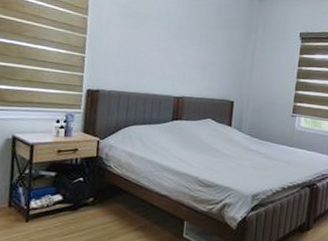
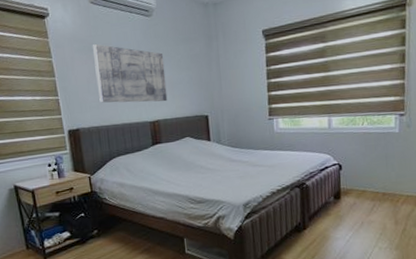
wall art: none [127,12,202,80] -> present [92,44,168,103]

